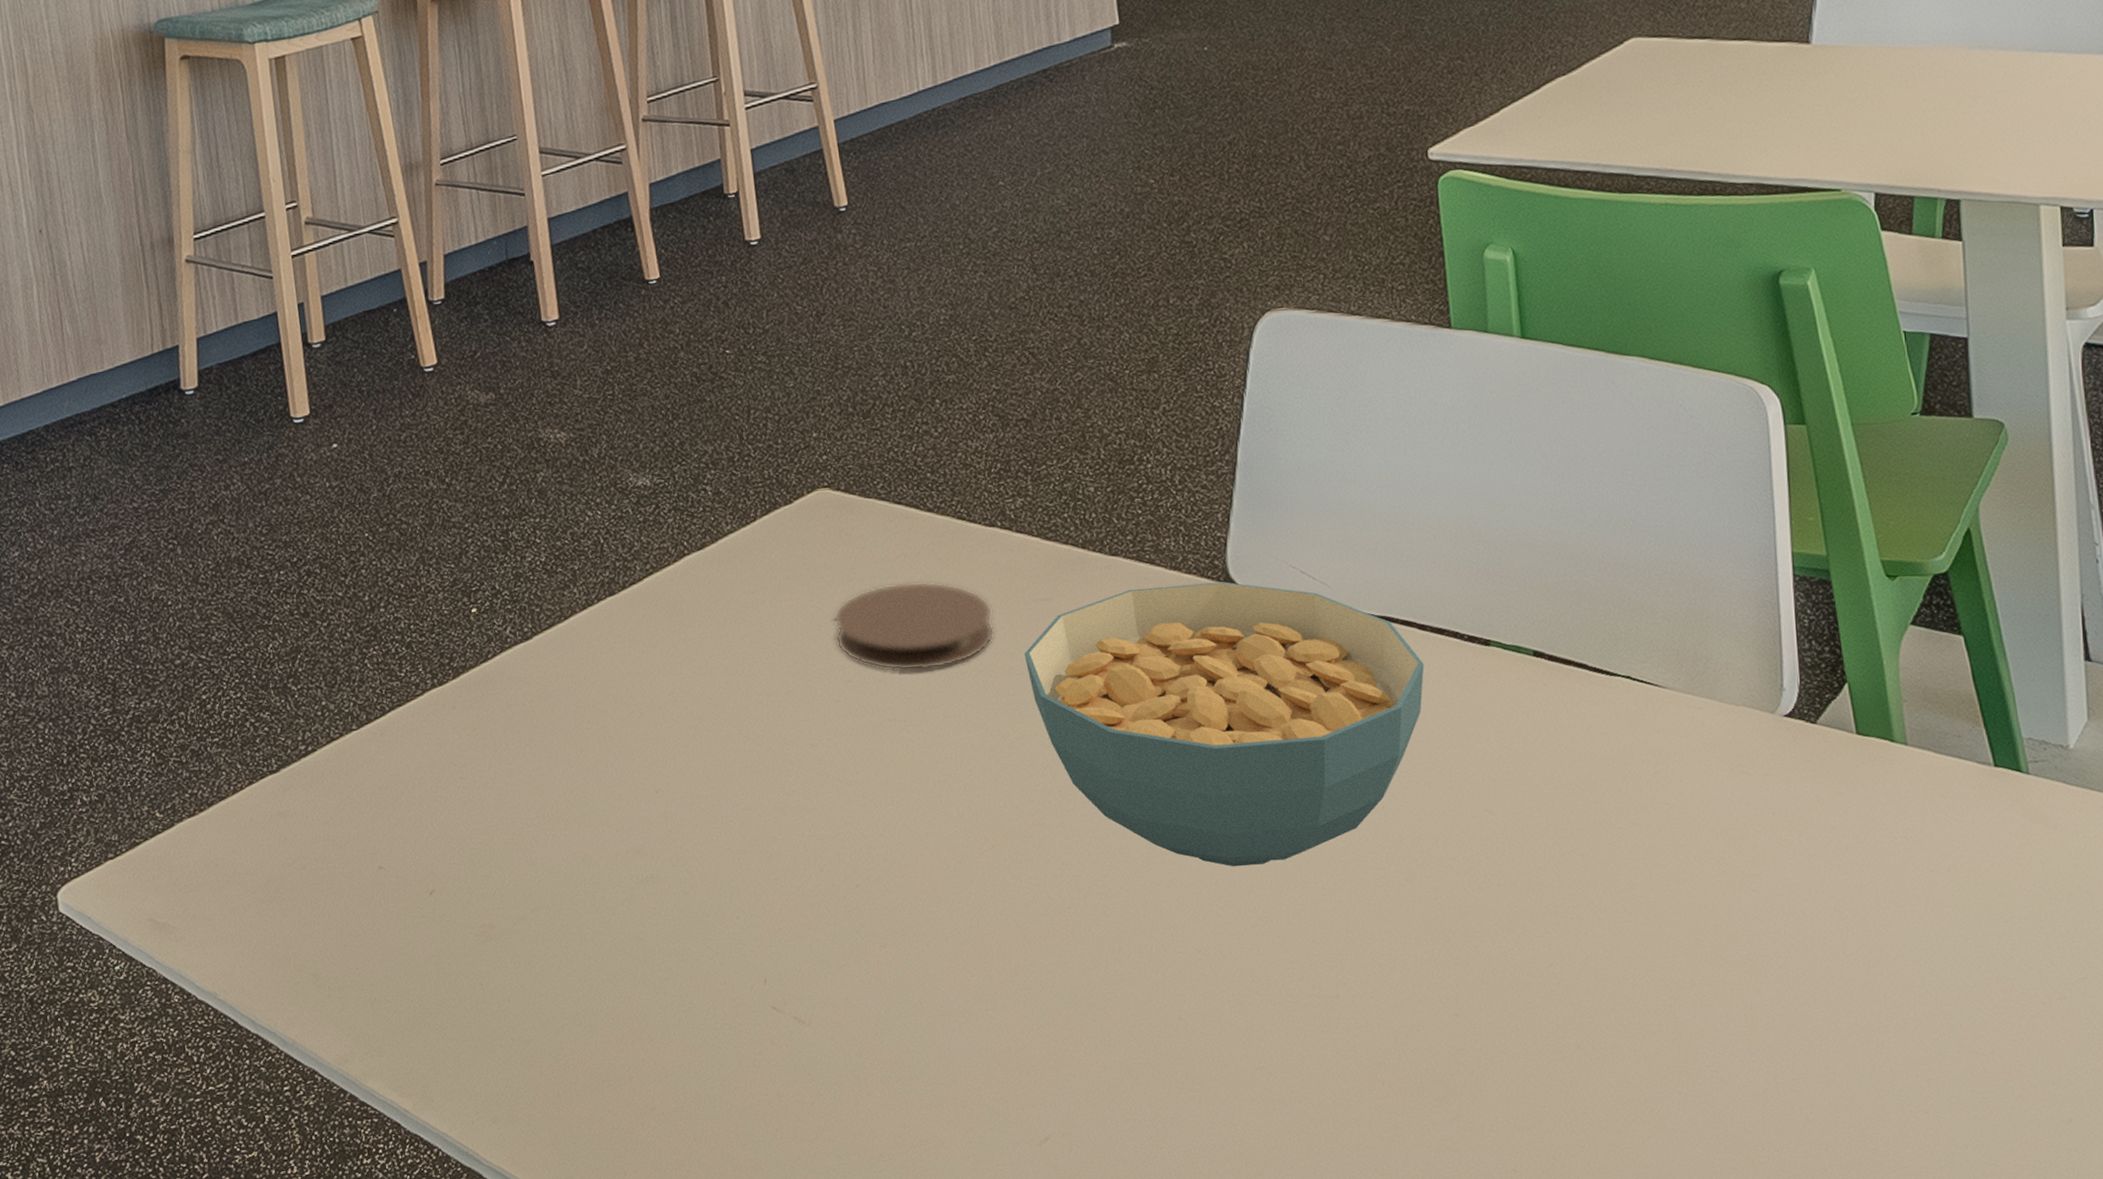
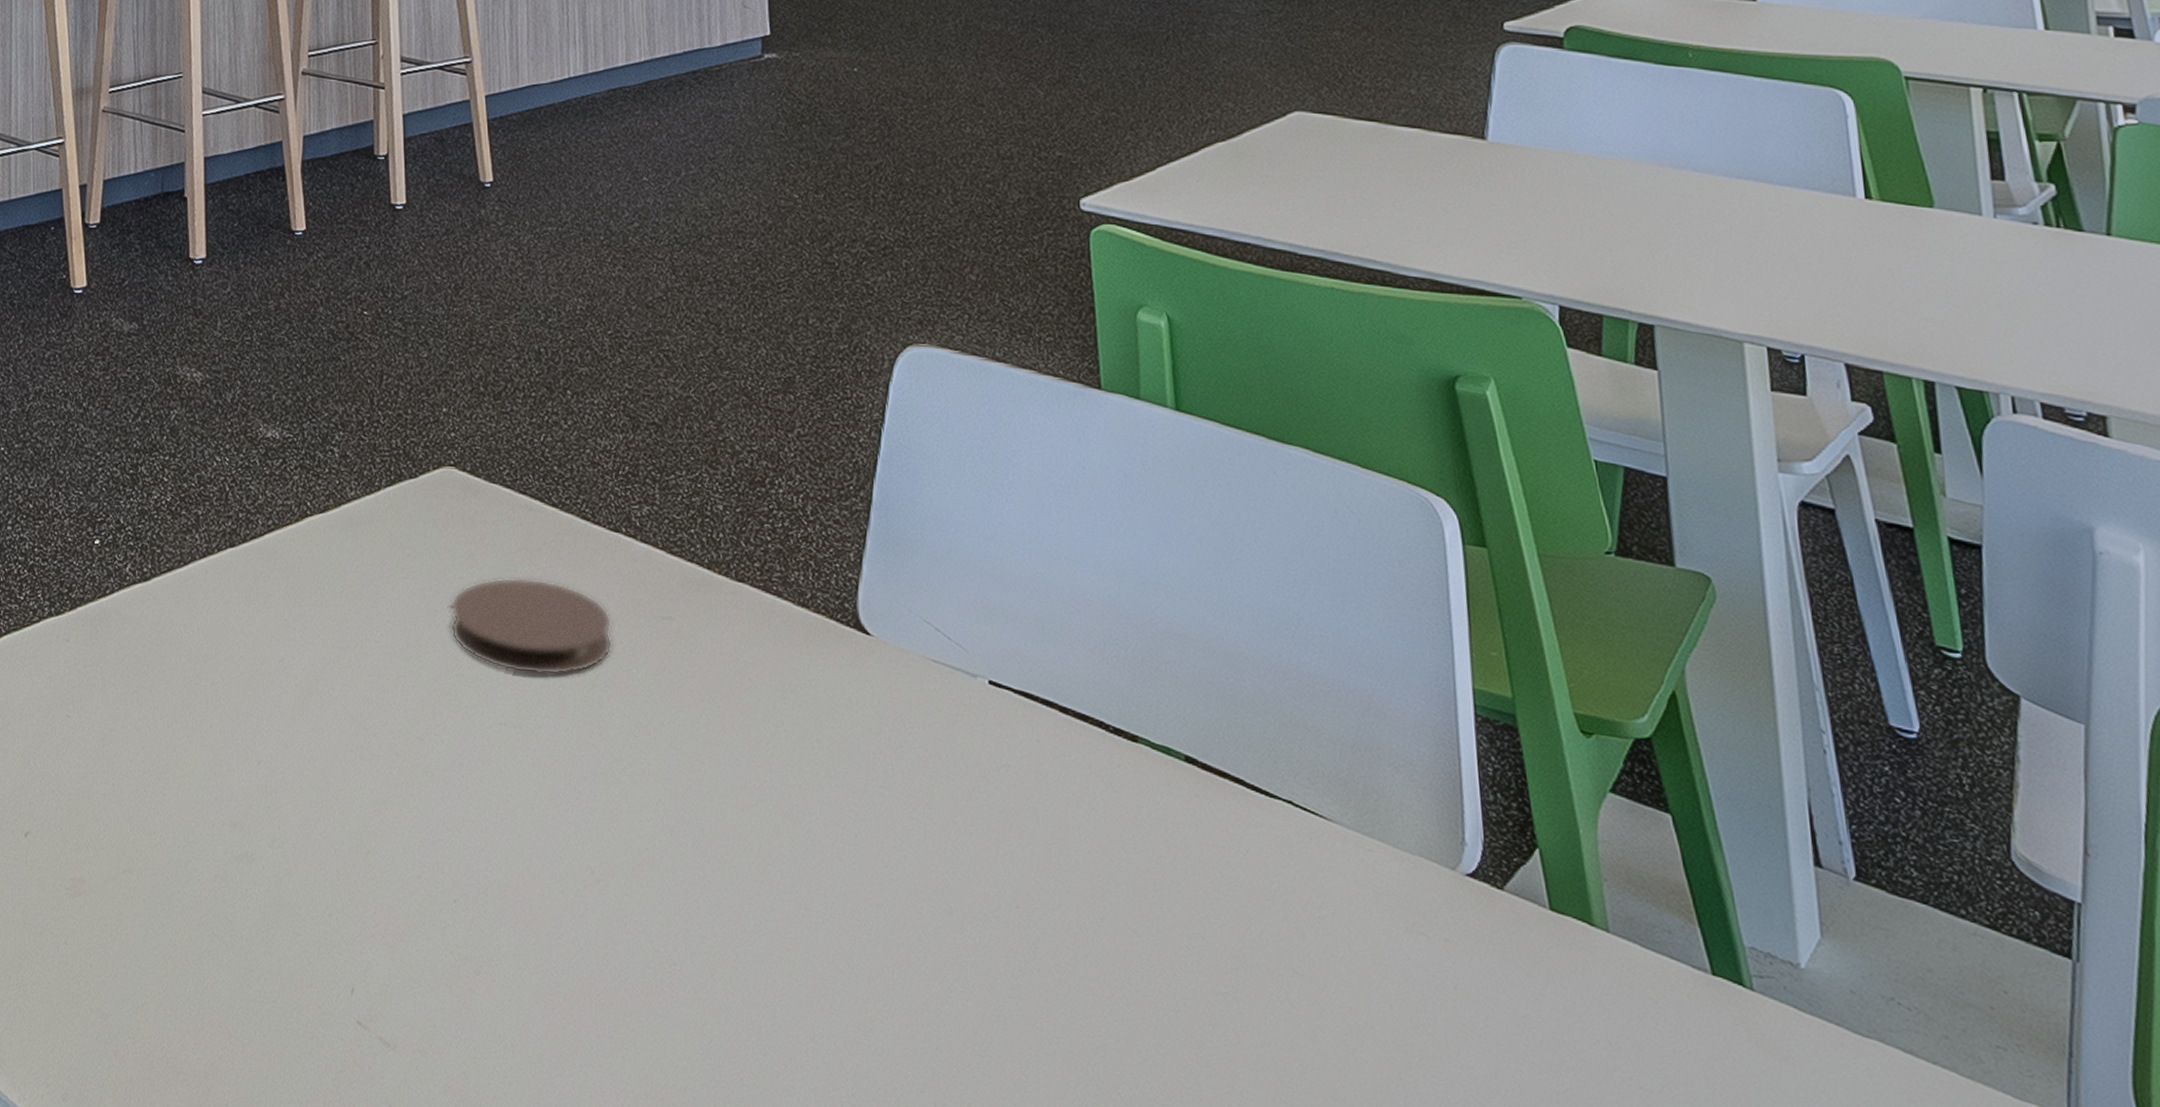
cereal bowl: present [1023,581,1425,867] -> none [641,620,1066,950]

